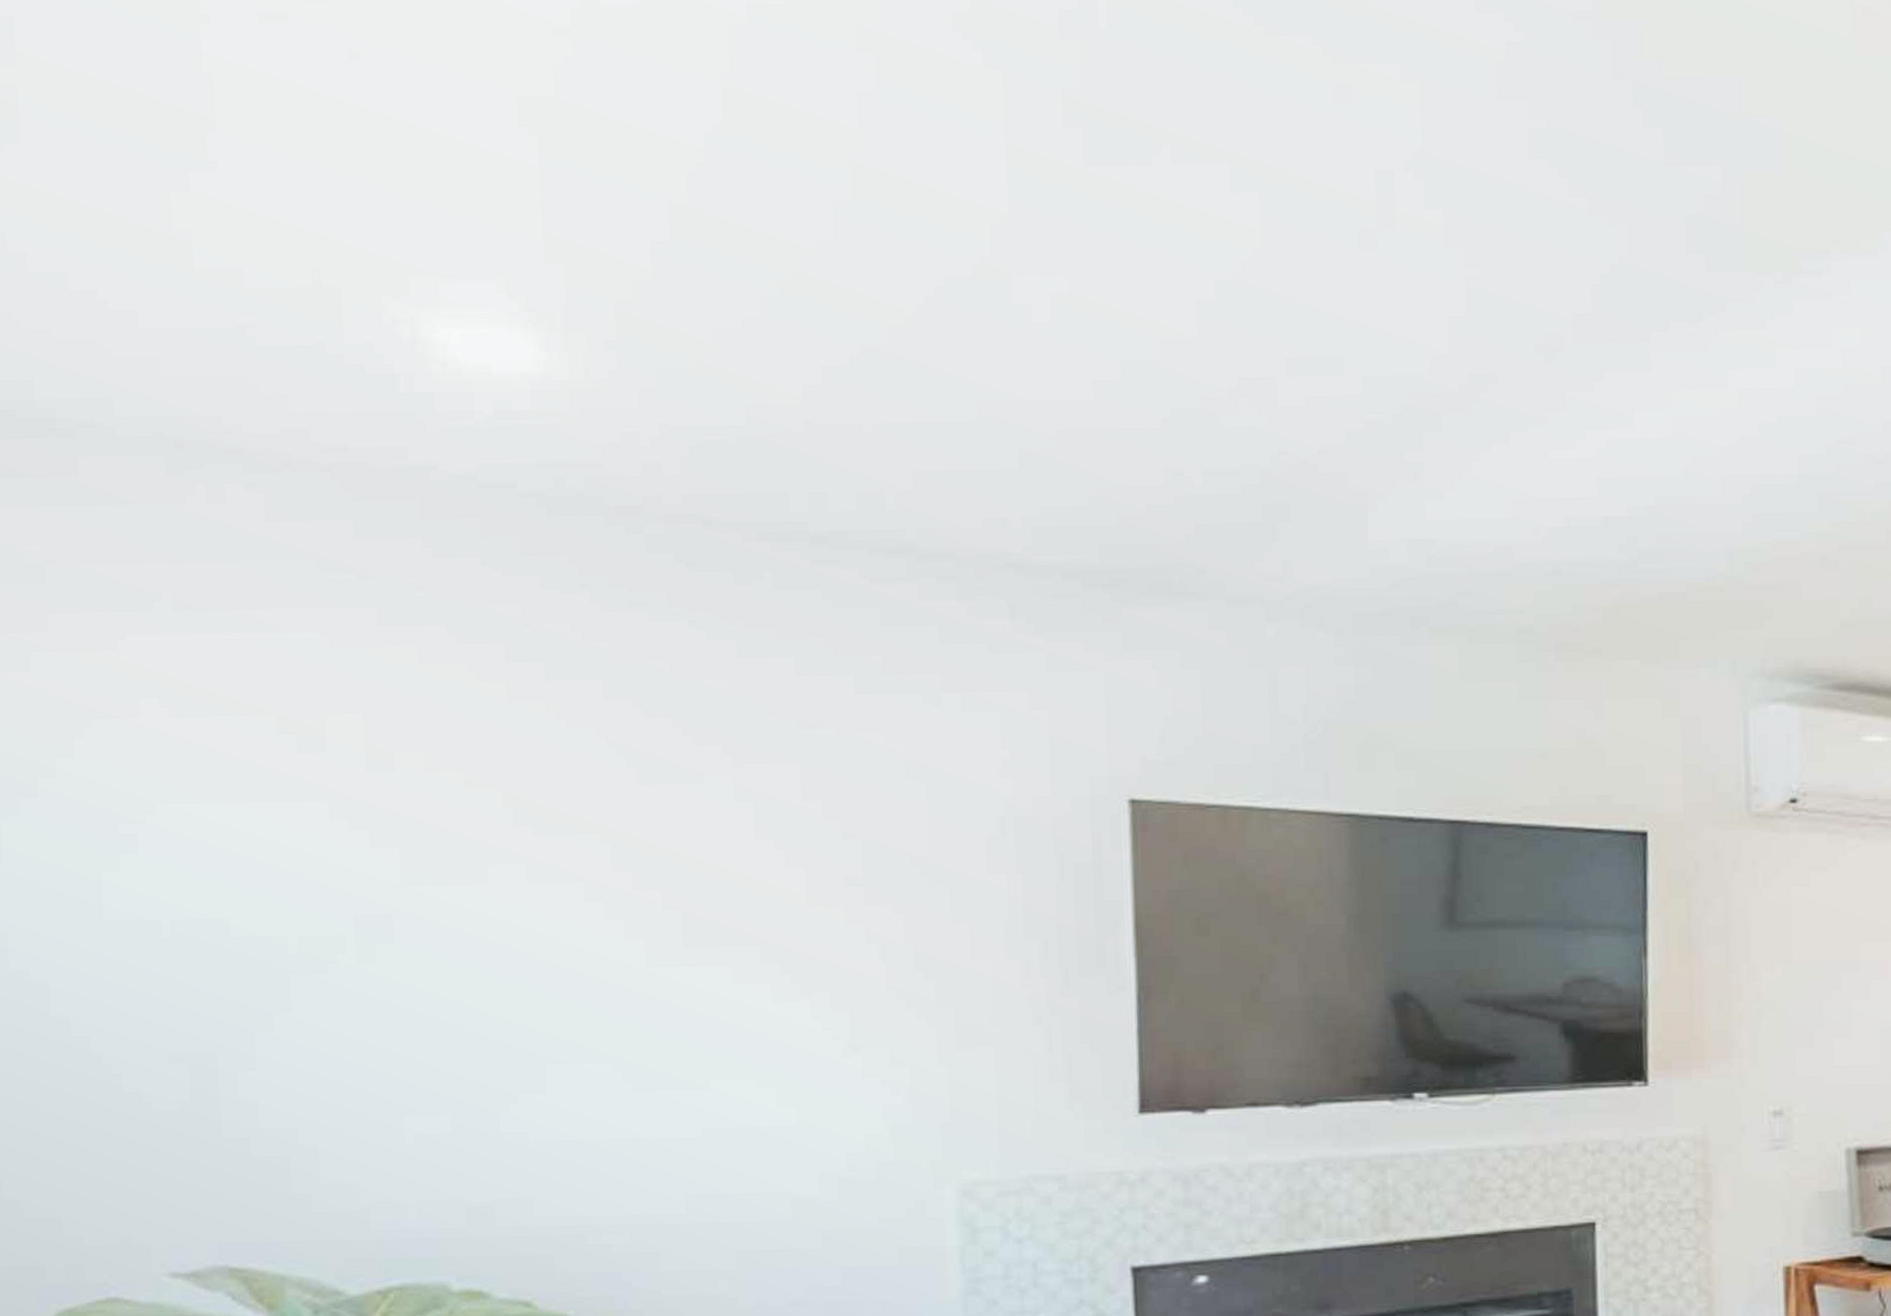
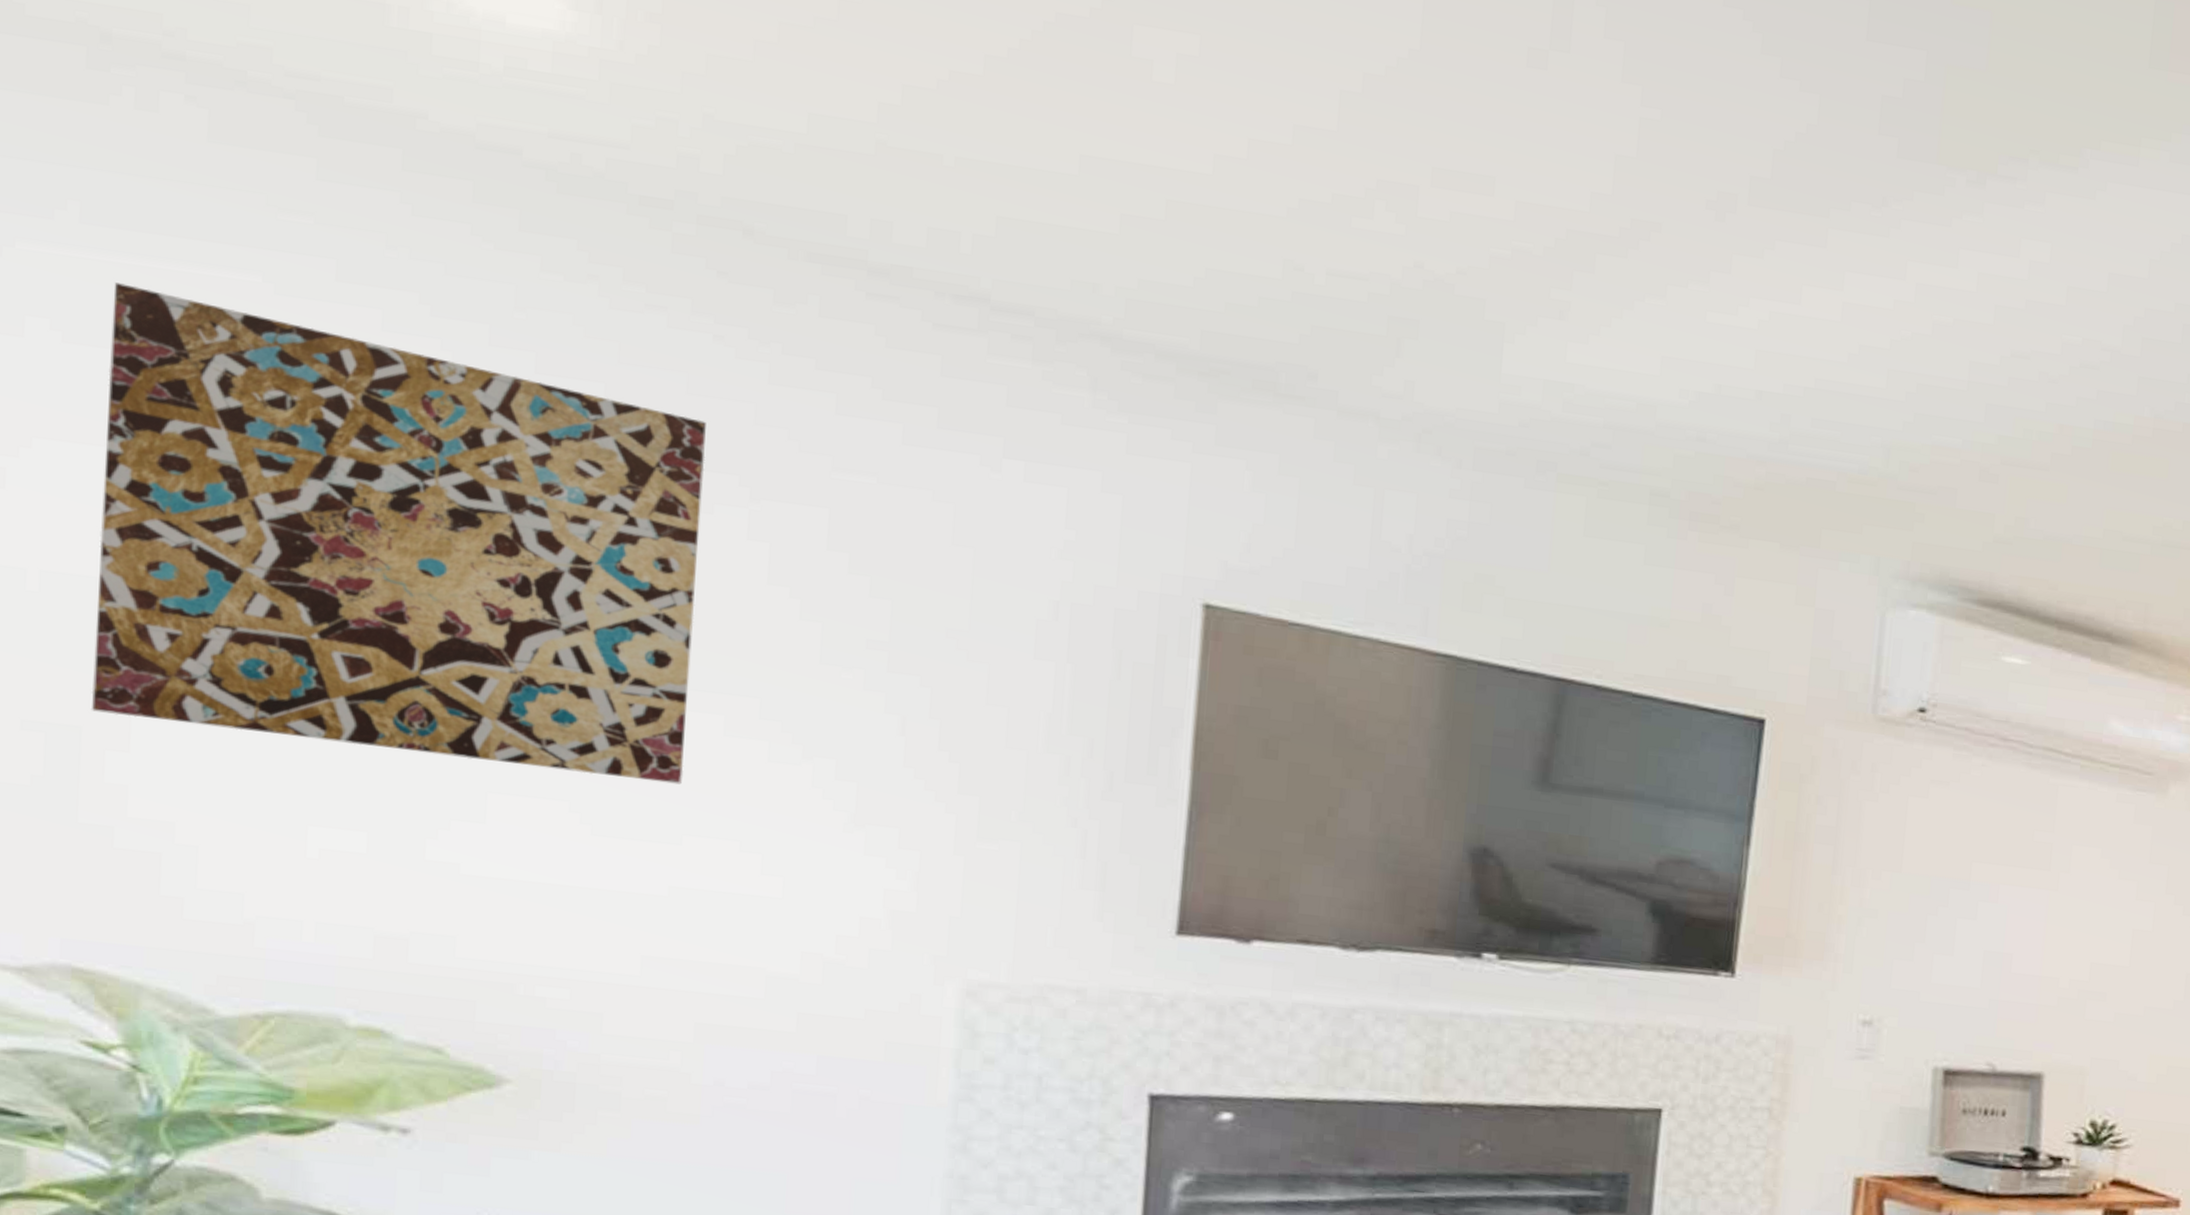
wall art: none [205,657,704,1039] -> present [91,283,706,785]

